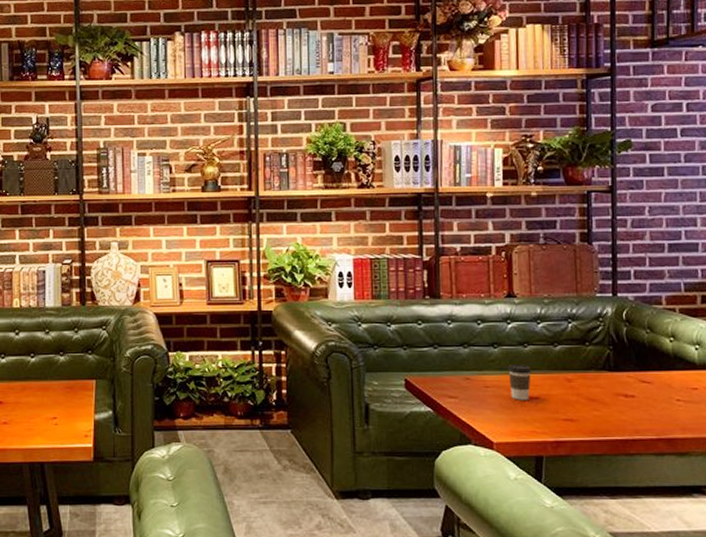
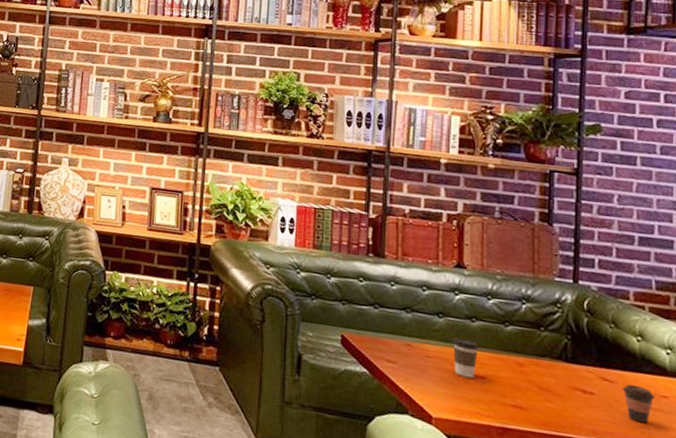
coffee cup: none [659,382,688,416] -> present [623,383,656,424]

